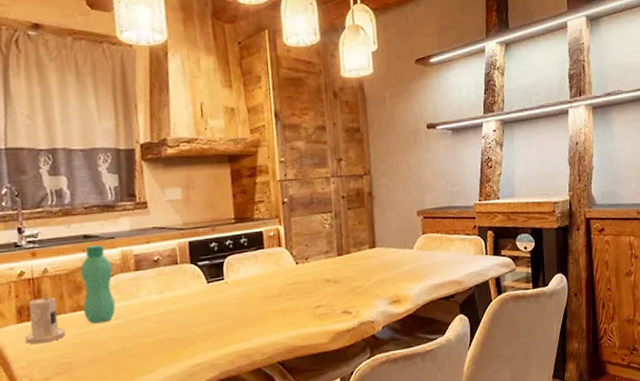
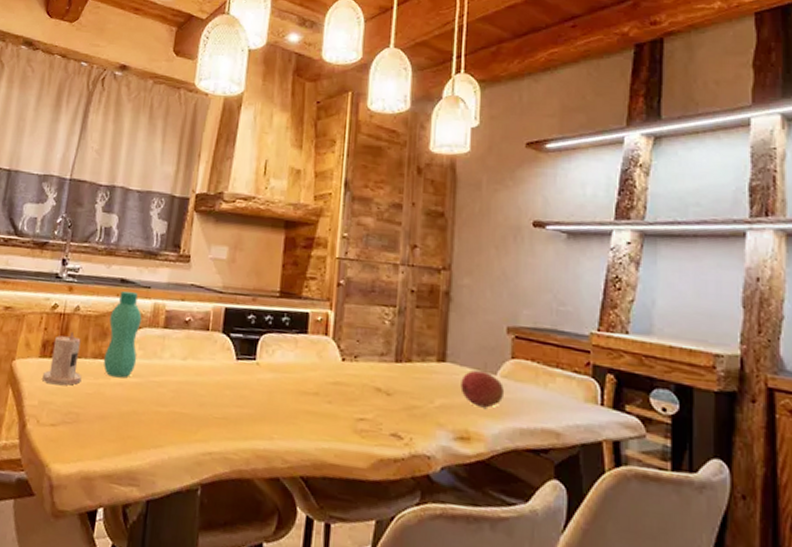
fruit: none [388,248,420,276] -> present [460,370,504,408]

